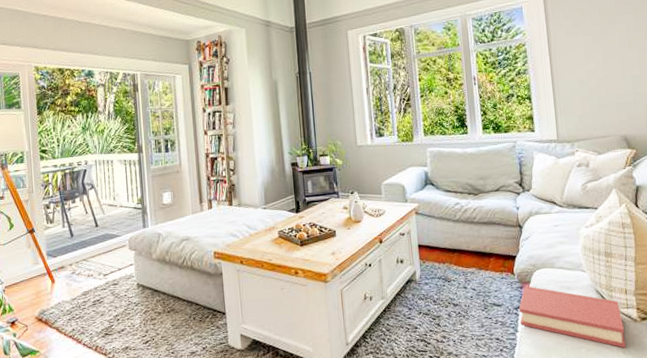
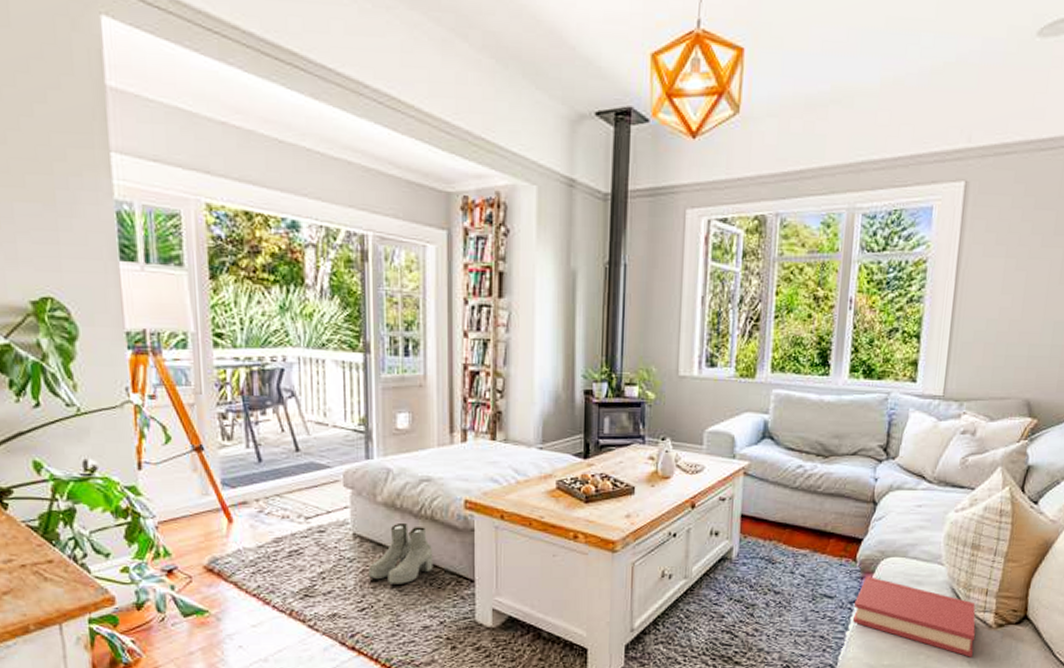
boots: none [149,272,195,321] -> present [369,522,433,584]

